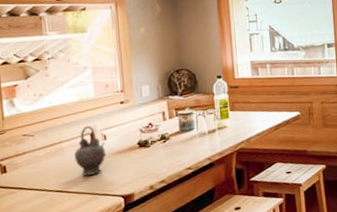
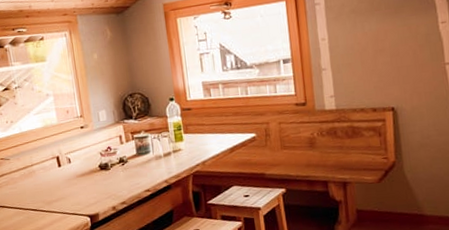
teapot: present [74,126,107,176] -> none [44,150,72,196]

